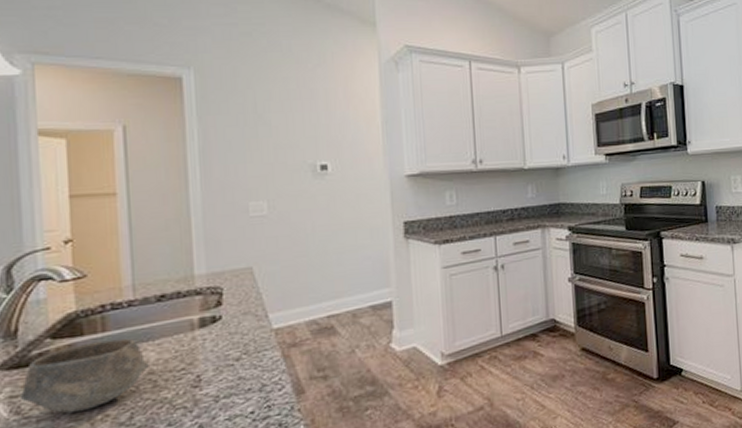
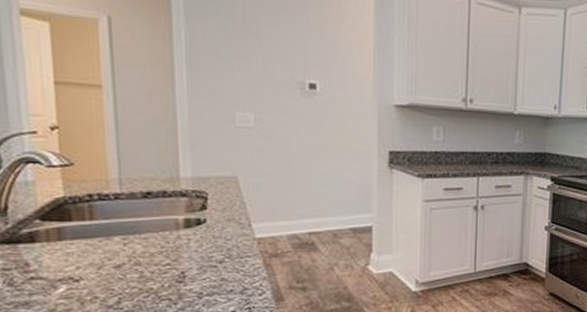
bowl: present [19,338,149,413] -> none [11,228,136,290]

